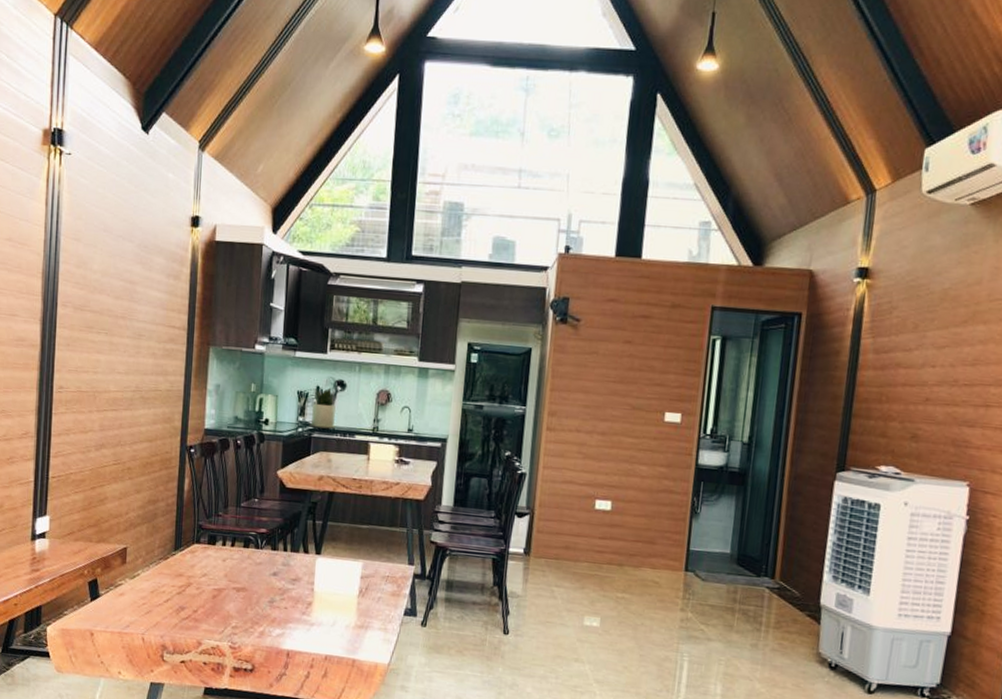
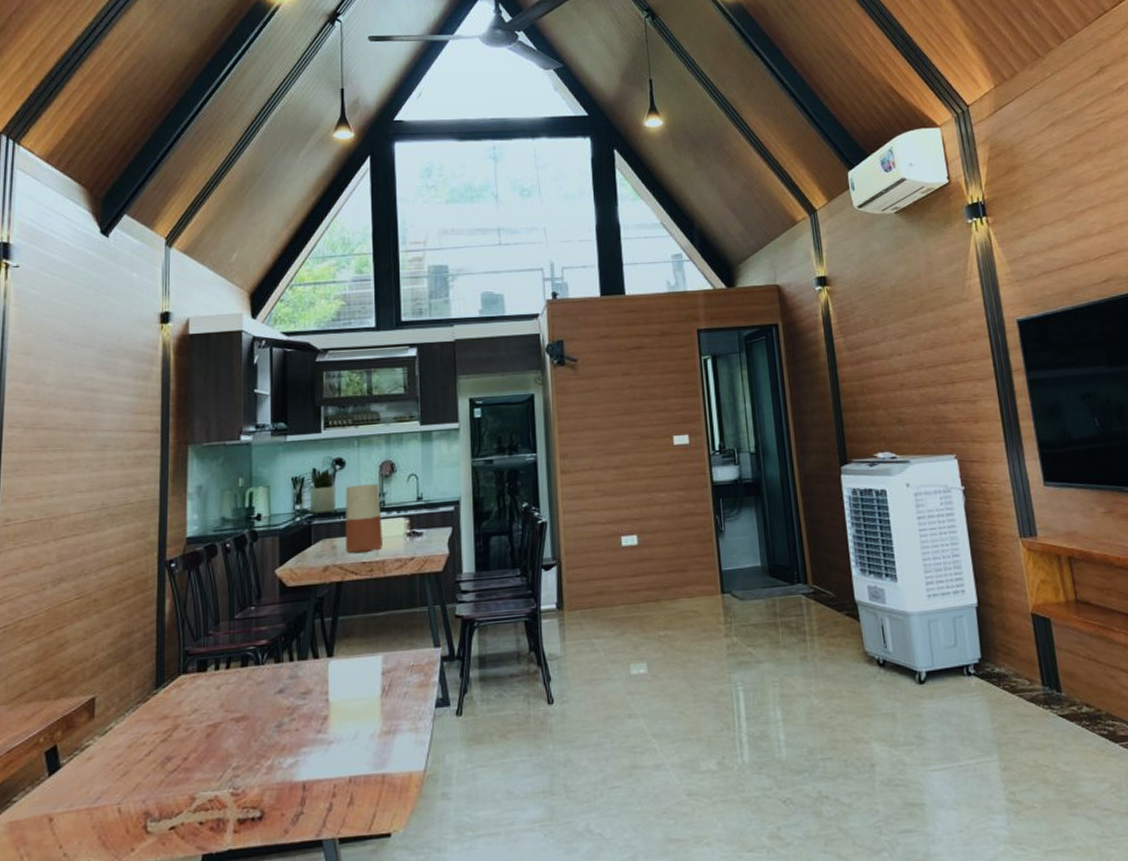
vase: none [340,407,375,471] -> present [345,484,383,554]

